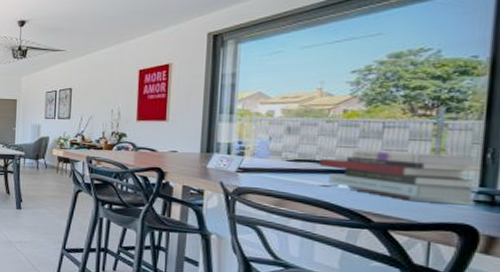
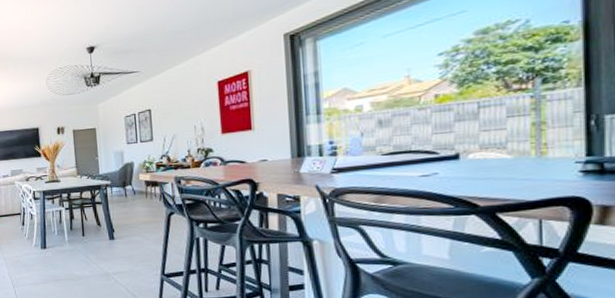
books: present [320,149,476,206] -> none [417,126,583,180]

